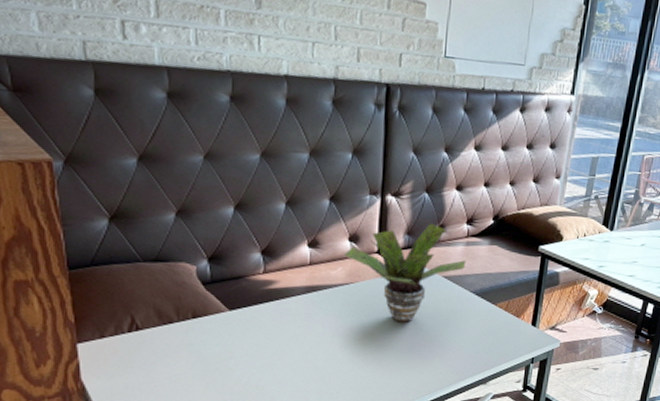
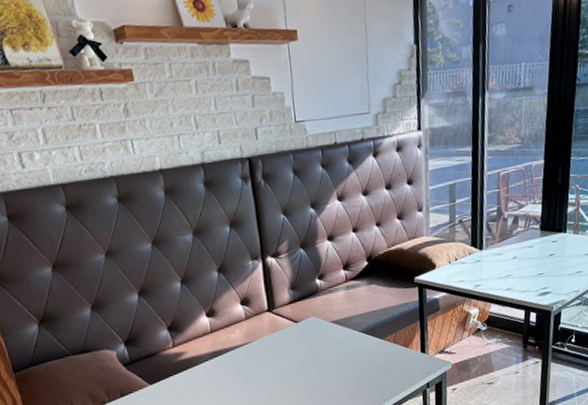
potted plant: present [343,223,467,323] -> none [238,275,350,371]

